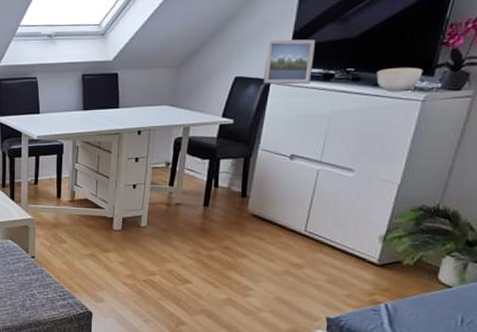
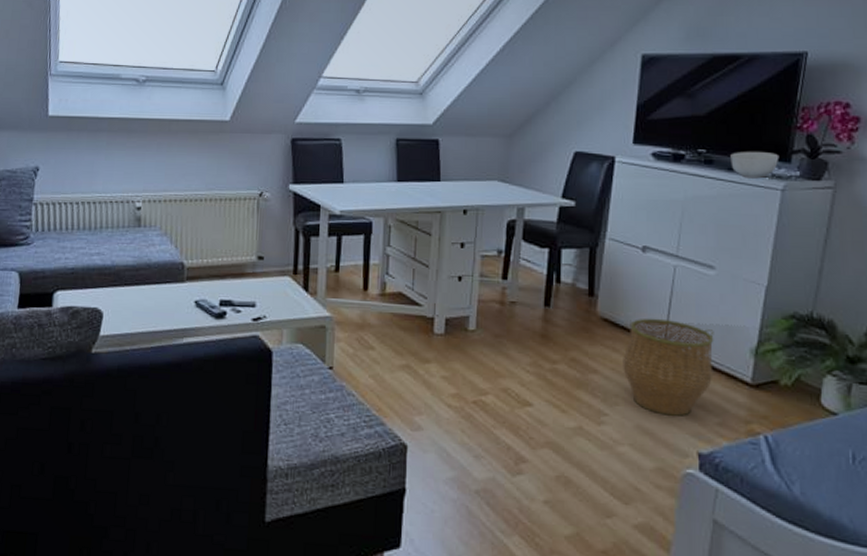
picture frame: present [263,39,316,85] -> none [607,112,662,165]
basket: none [267,213,349,290] -> present [623,318,714,416]

